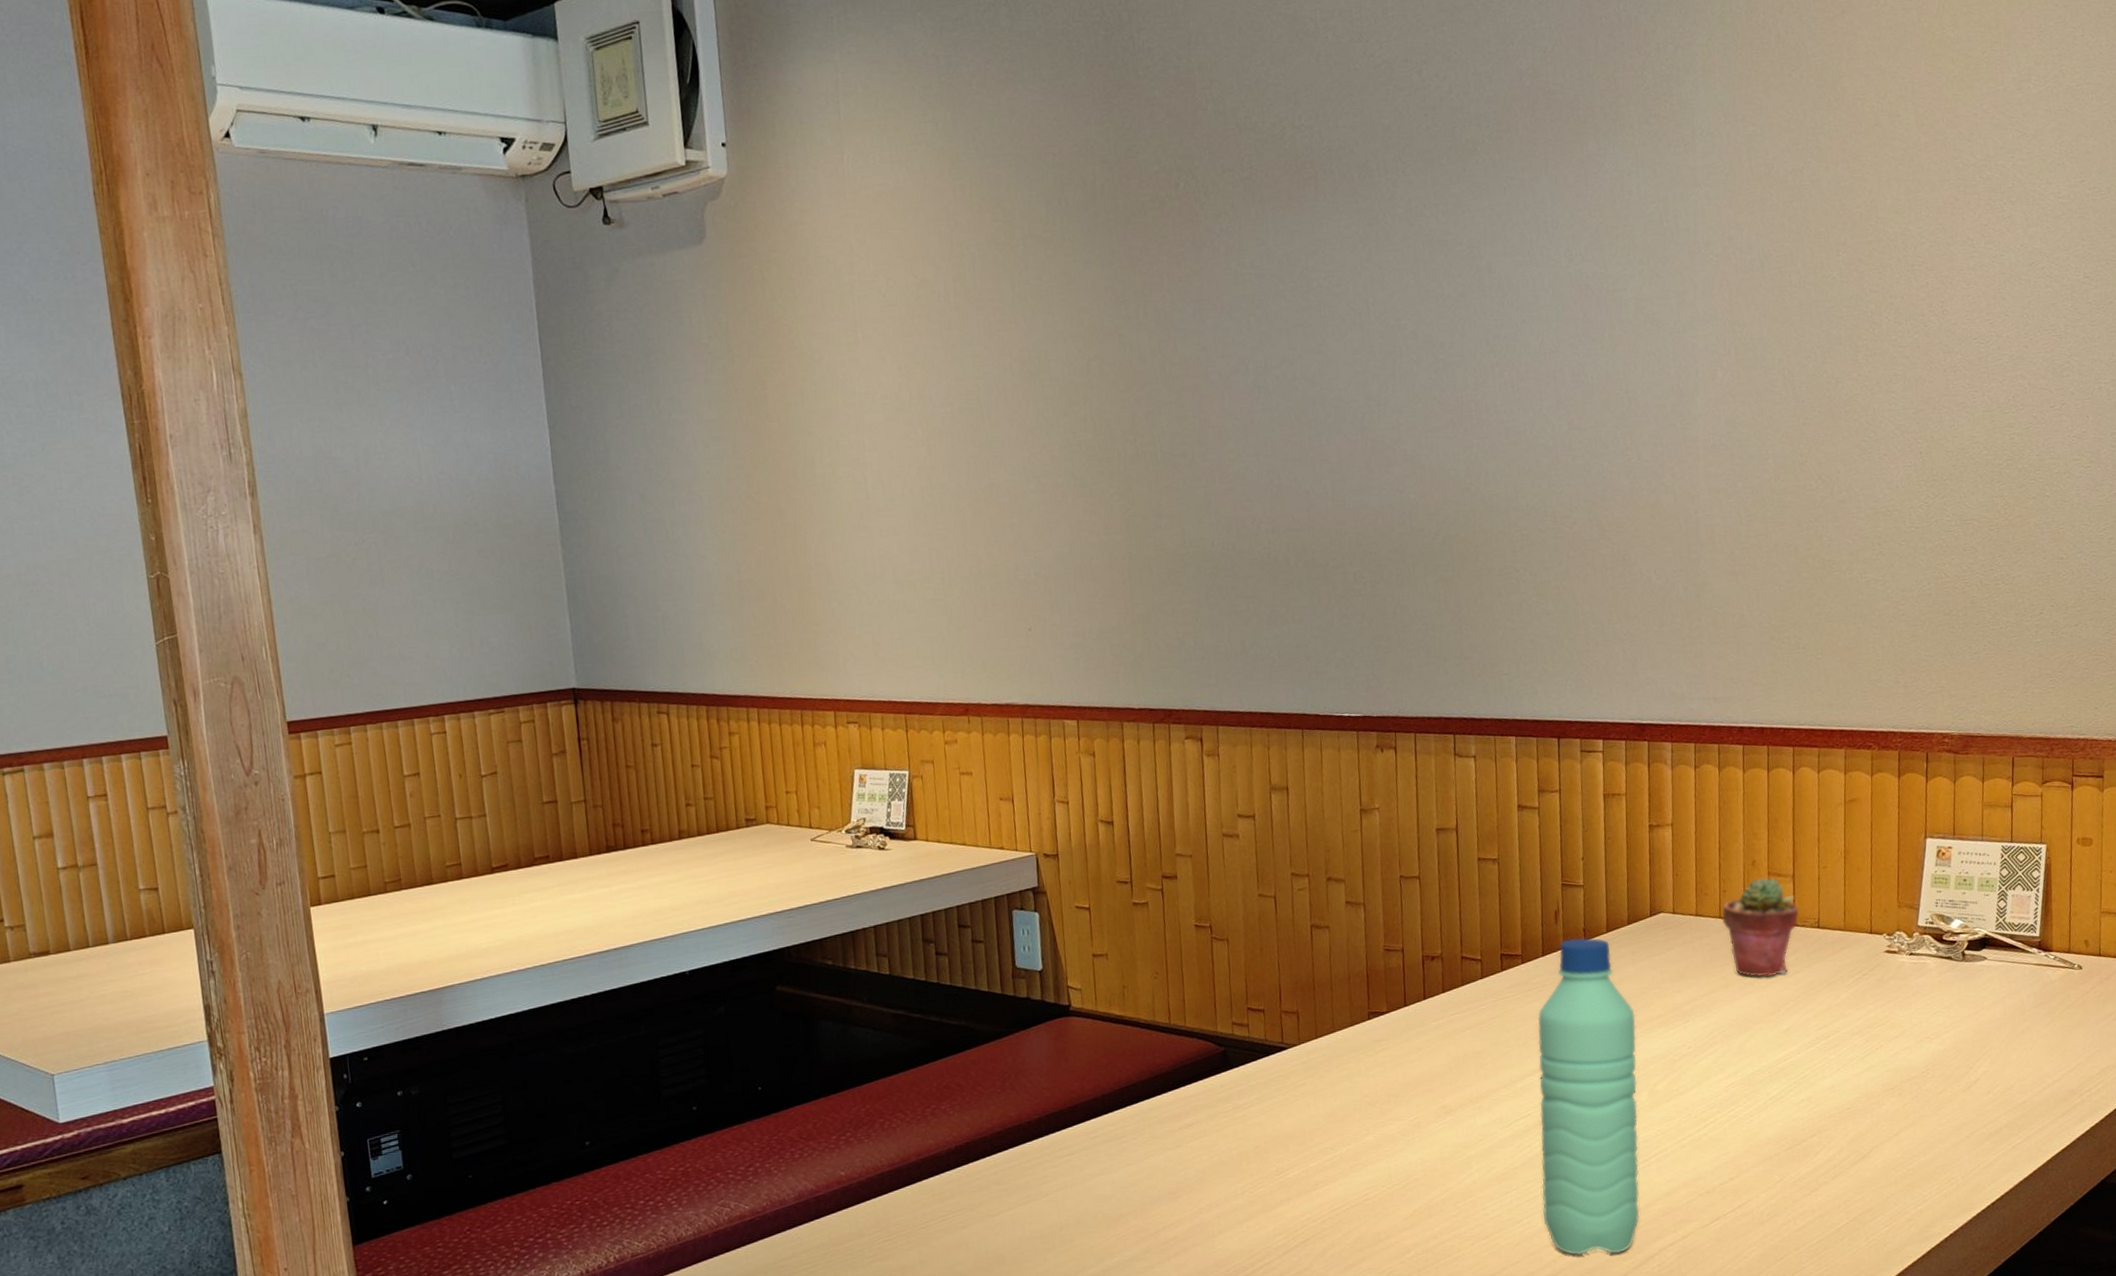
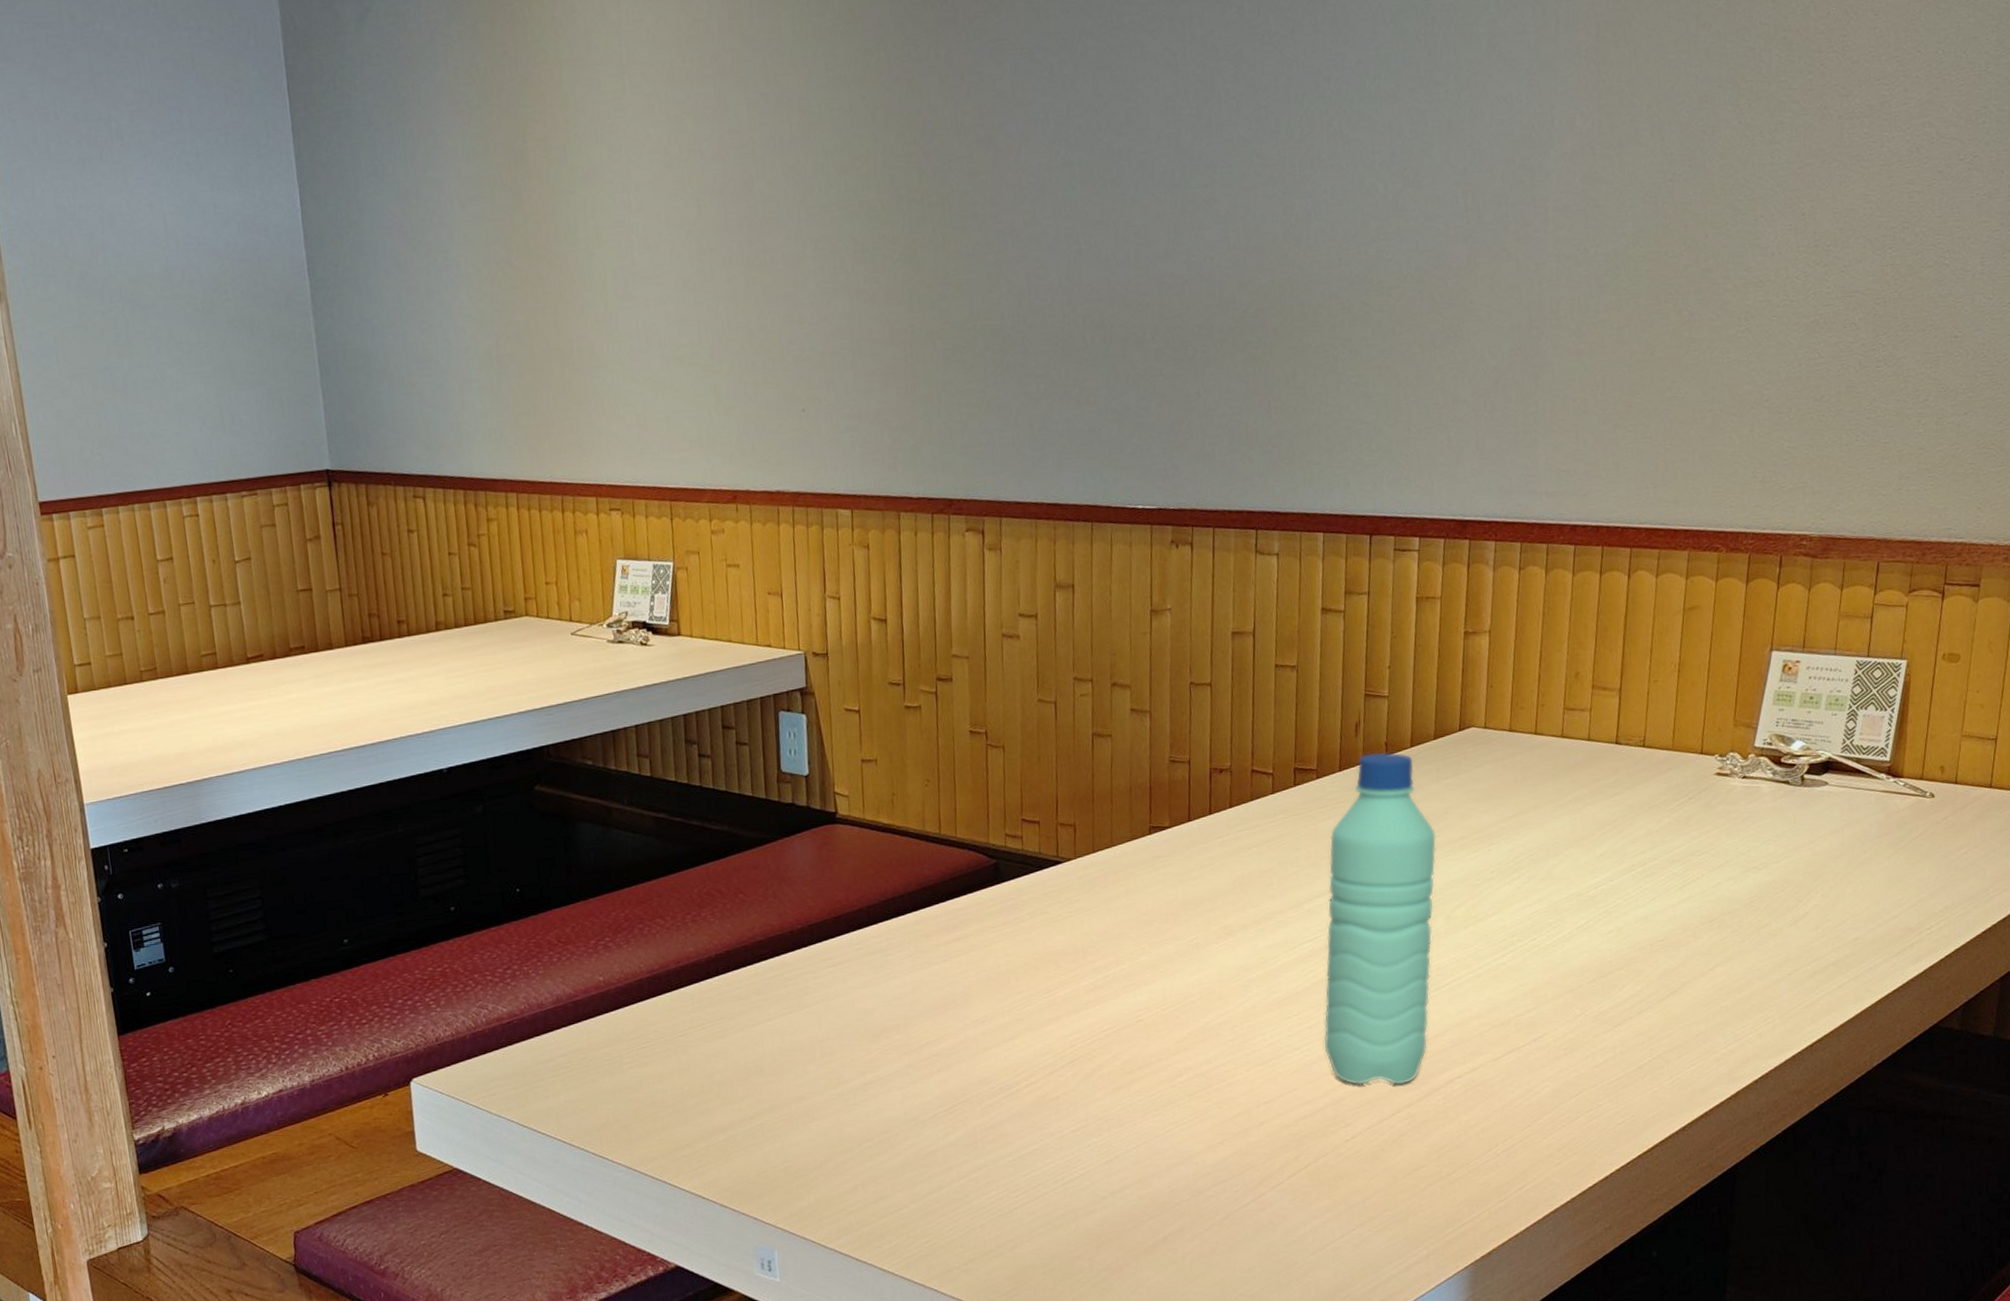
potted succulent: present [1721,877,1799,978] -> none [1537,690,1623,799]

